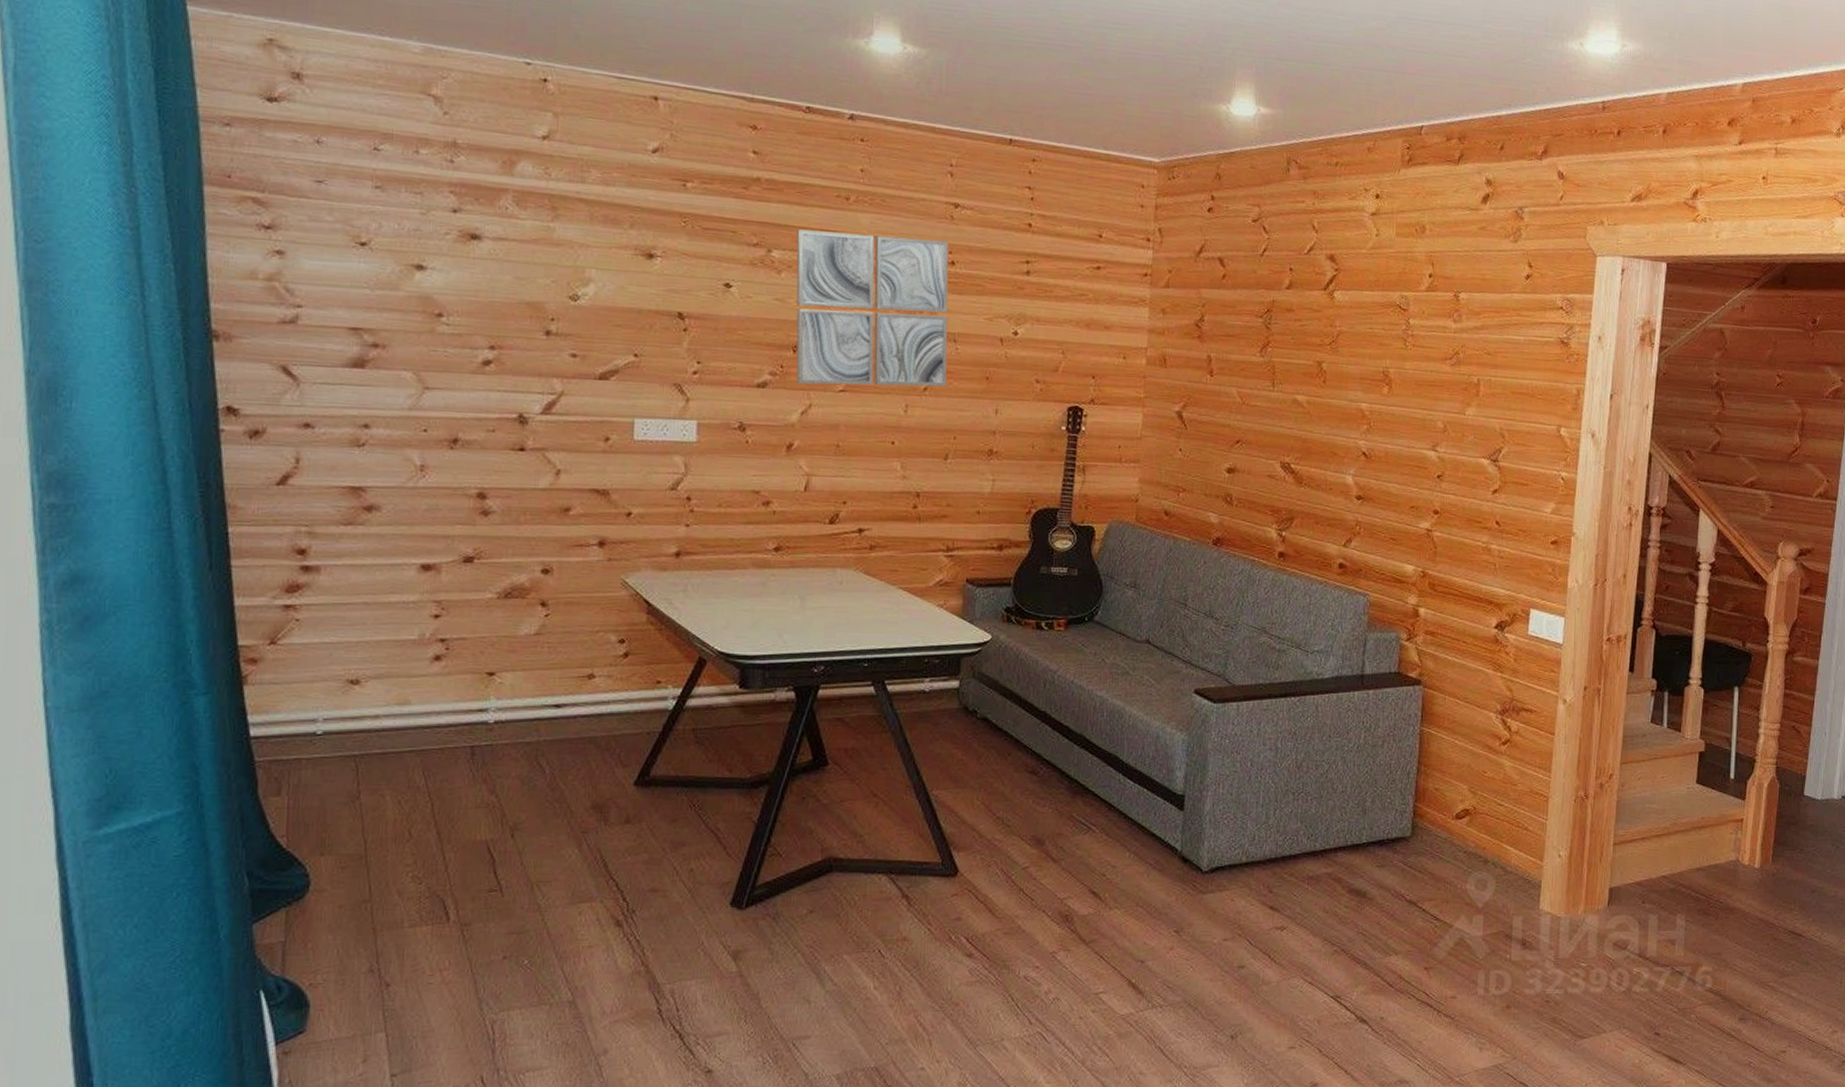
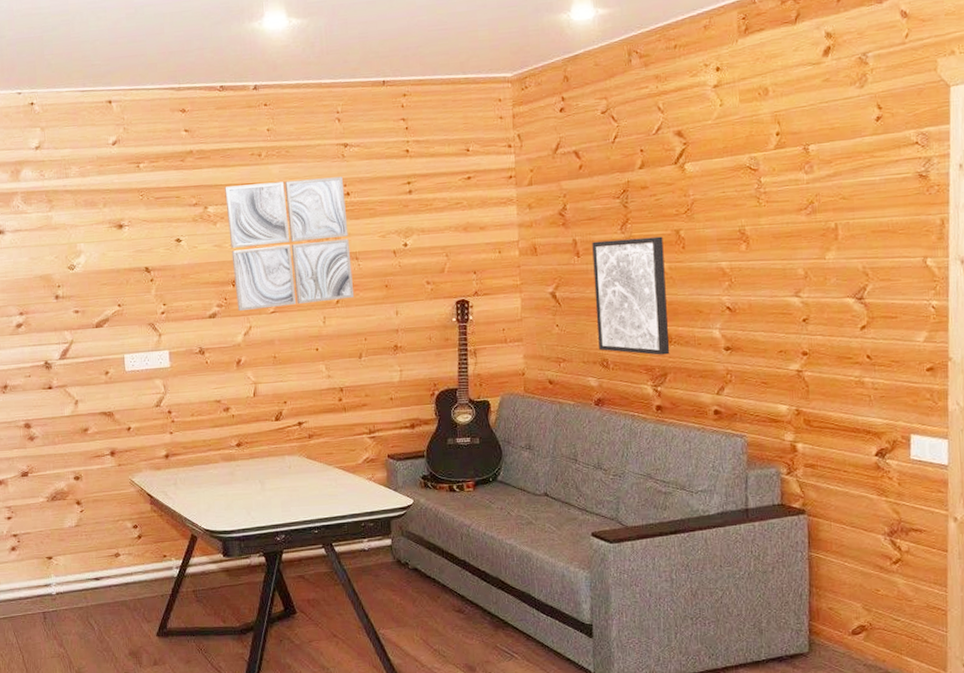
wall art: none [1224,361,1304,497] -> present [592,236,670,355]

